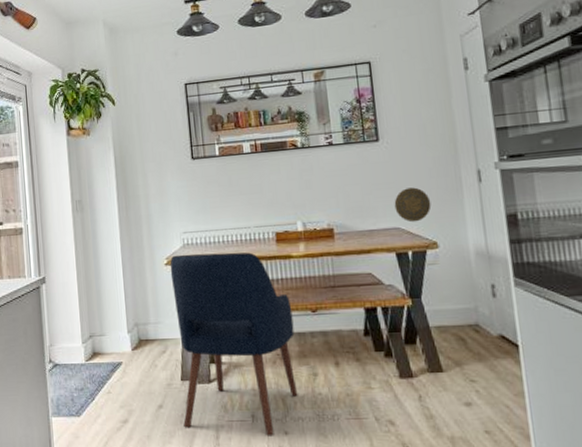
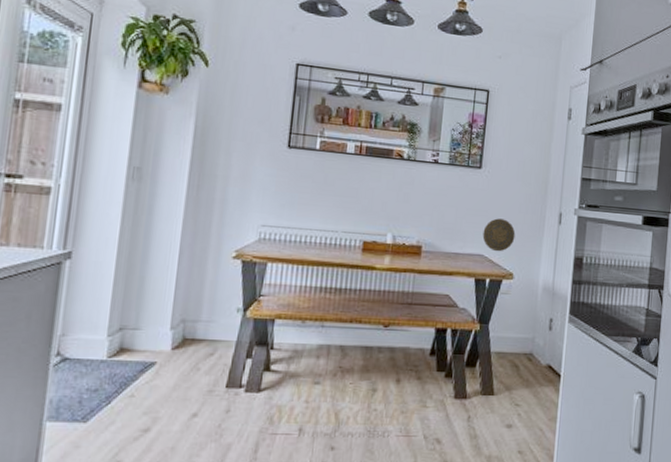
chair: present [170,252,298,436] -> none [219,248,365,451]

